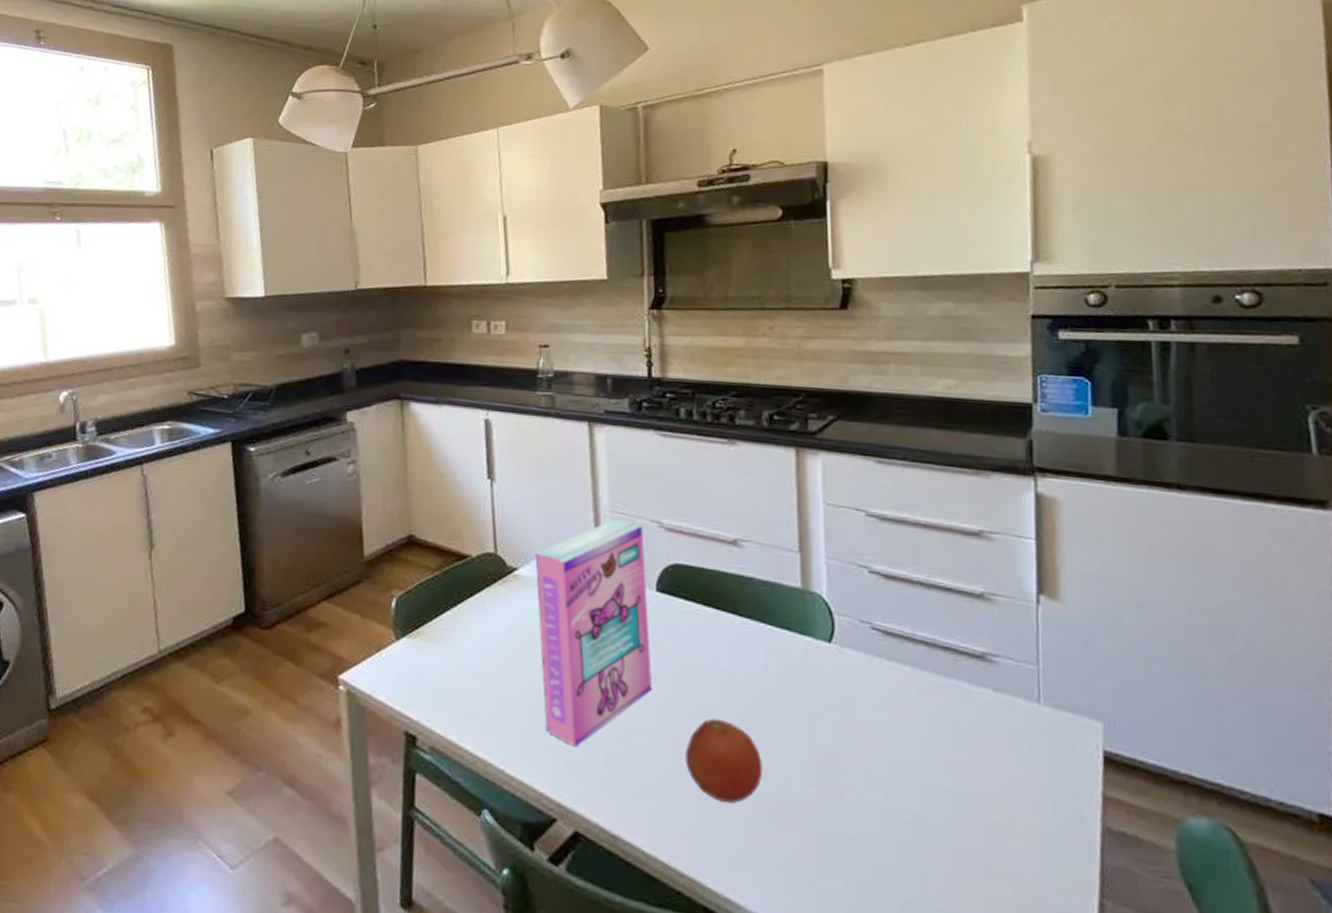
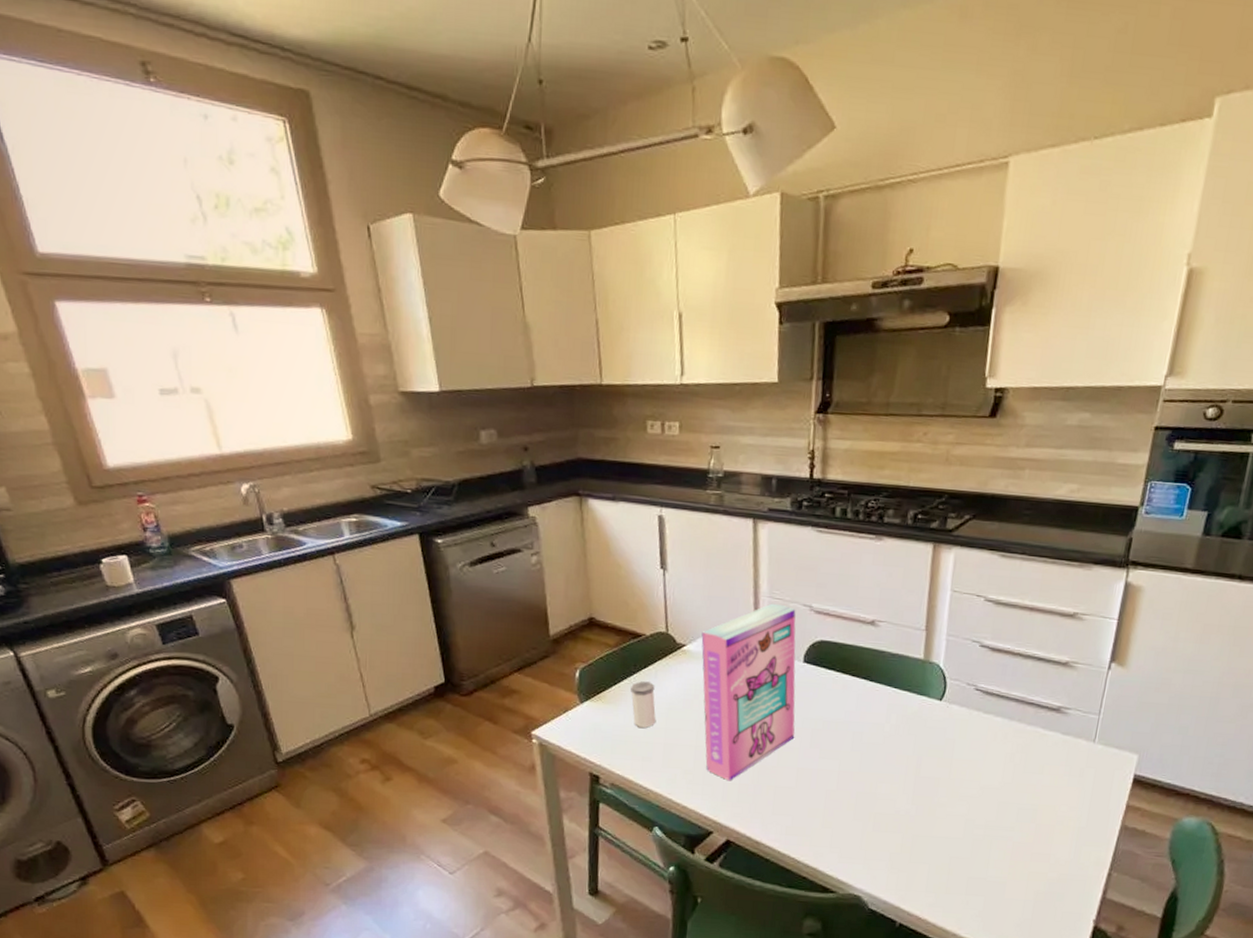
salt shaker: none [454,613,484,673] -> present [631,681,656,728]
fruit: present [685,718,763,803] -> none [817,758,877,817]

